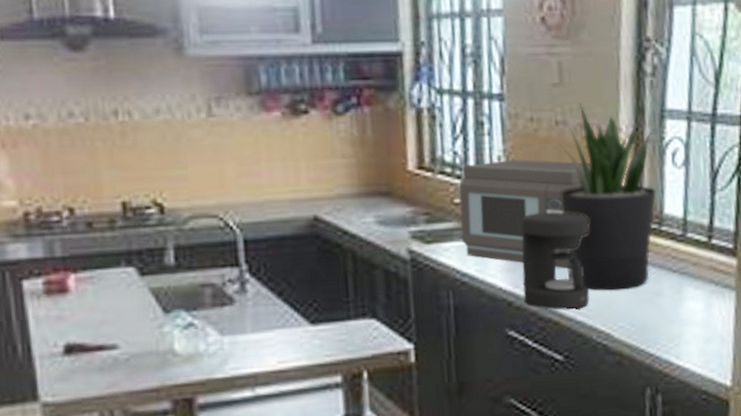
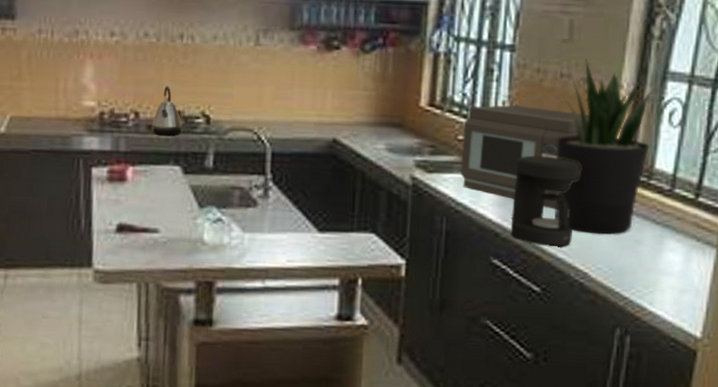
kettle: none [91,172,131,234] -> present [151,85,183,136]

